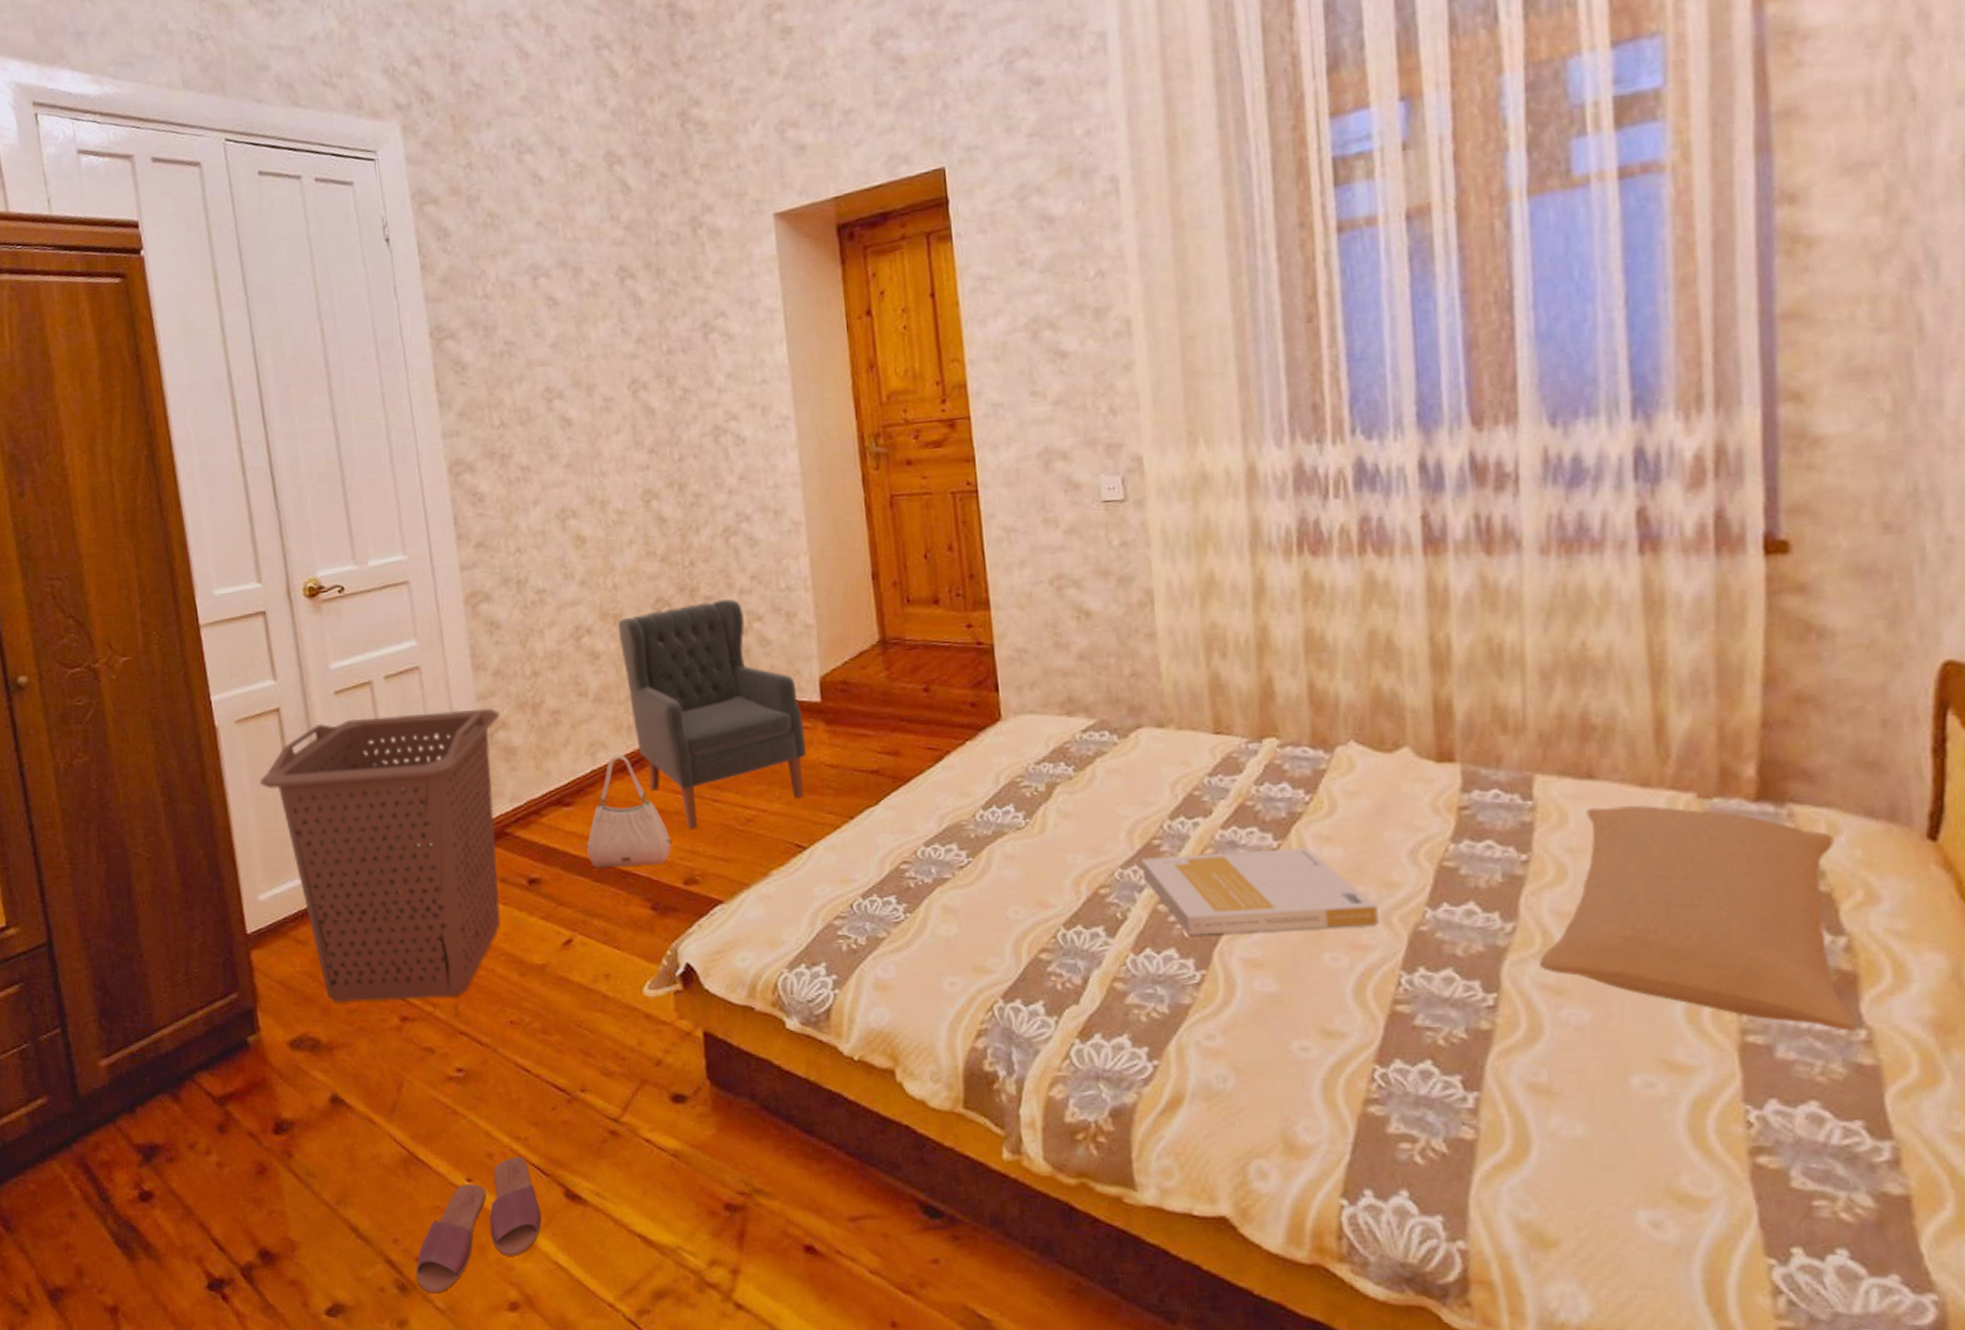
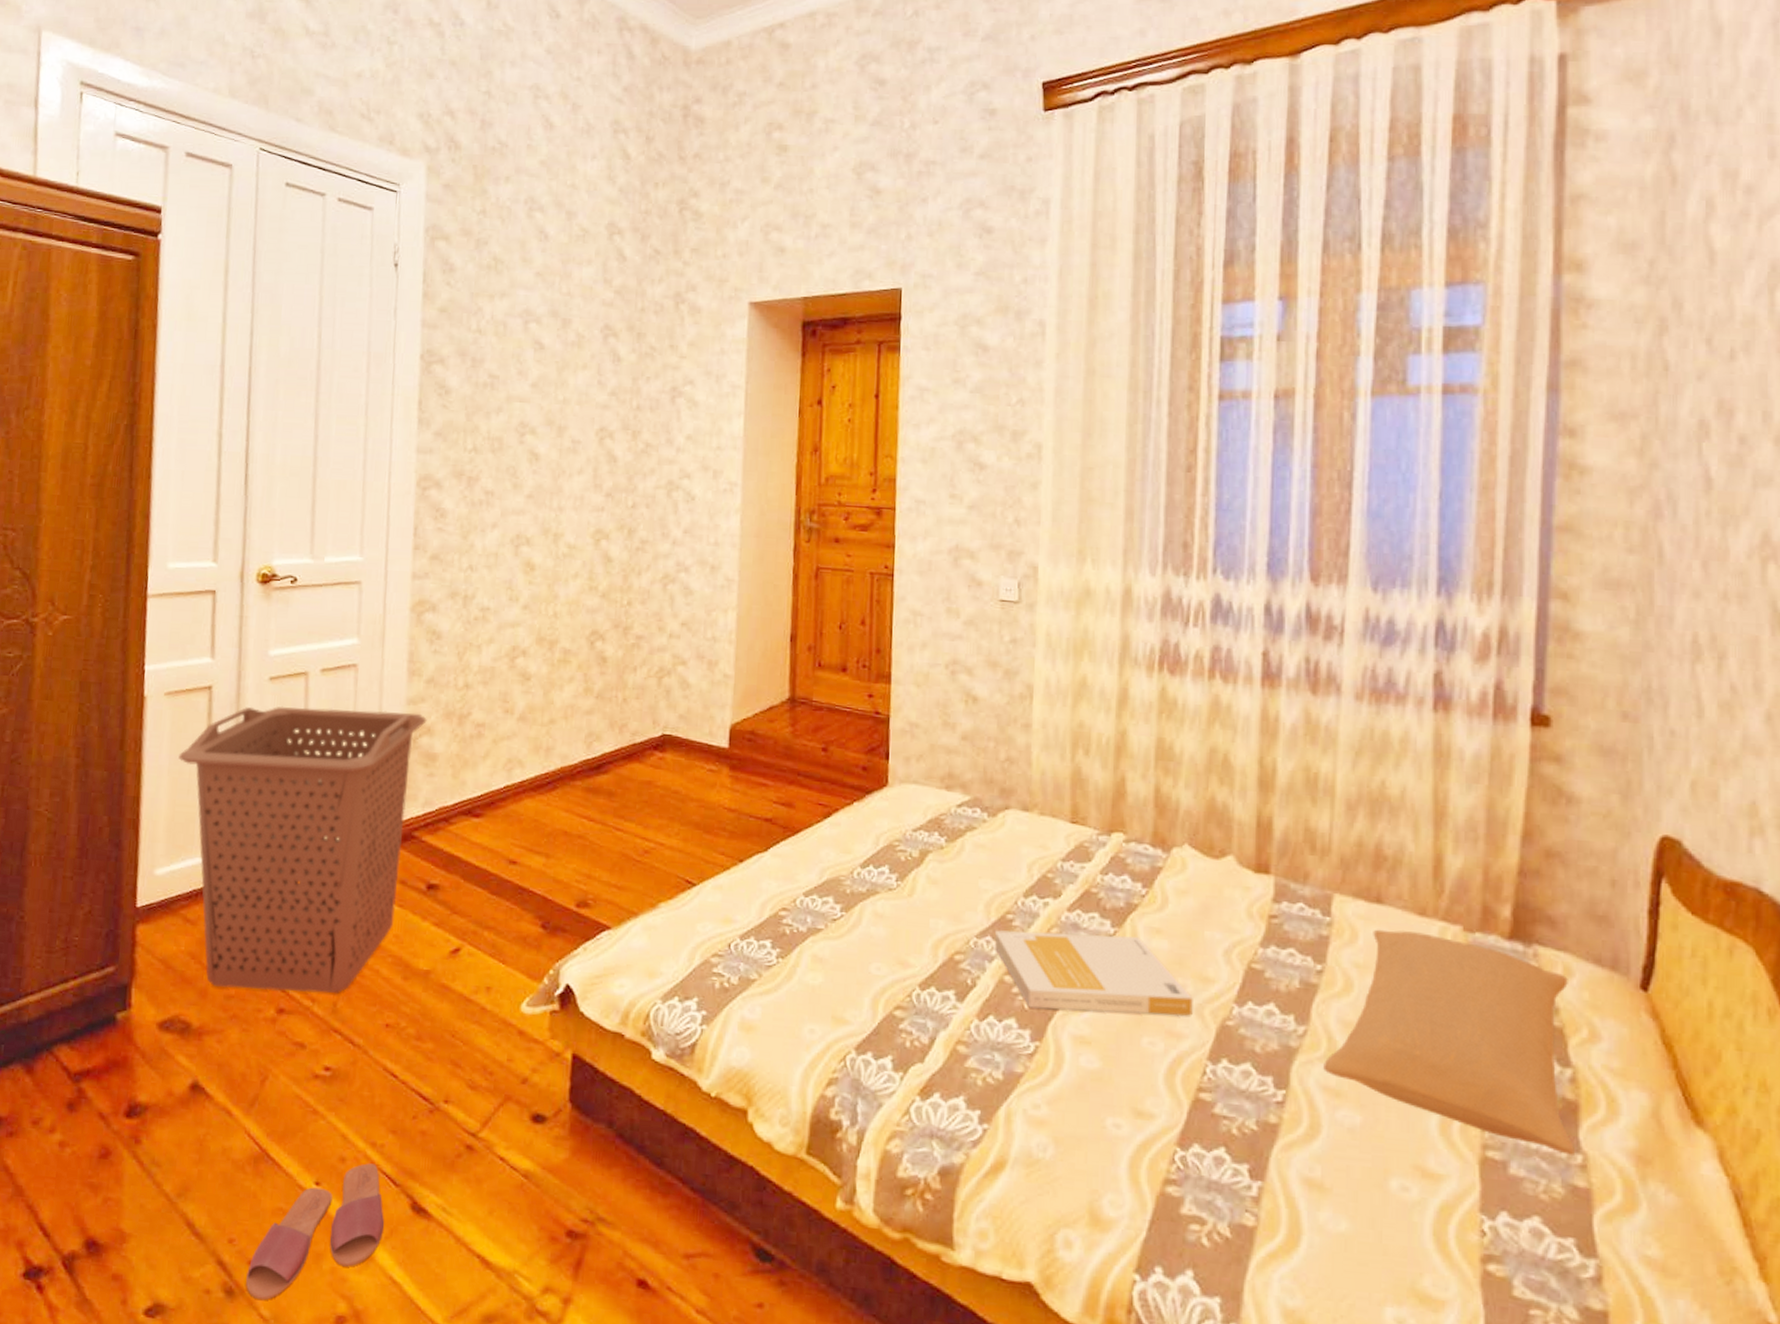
handbag: present [586,753,672,869] -> none [488,772,571,885]
chair: present [618,599,806,829] -> none [551,640,710,854]

